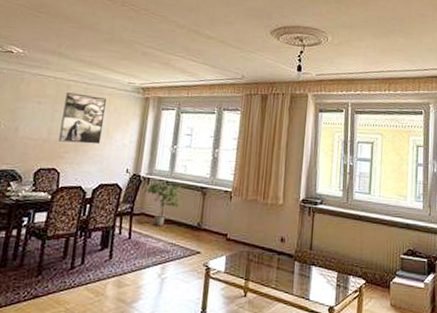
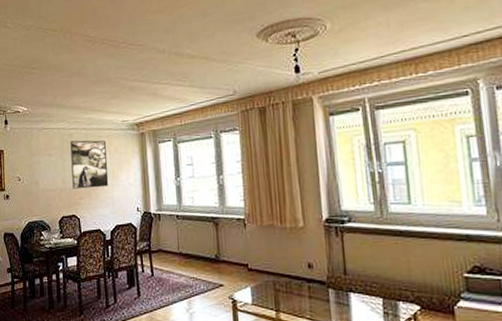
potted plant: present [144,181,182,227] -> none [157,215,194,262]

